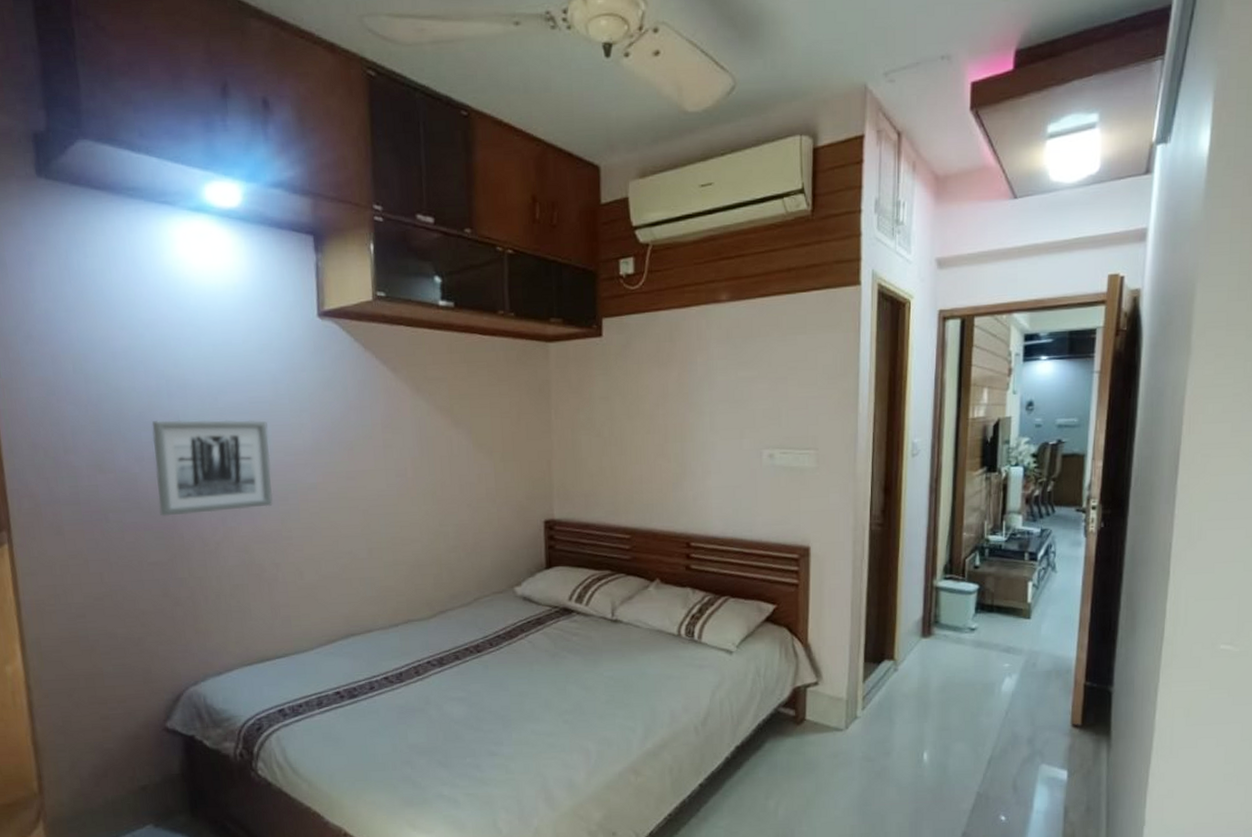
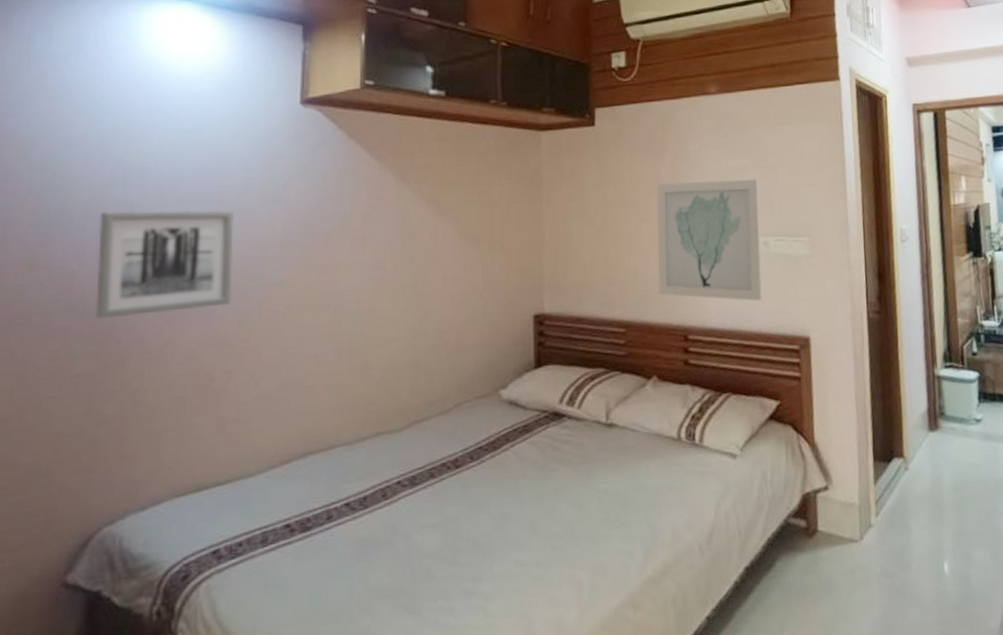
wall art: none [662,391,767,512] -> present [656,179,763,301]

